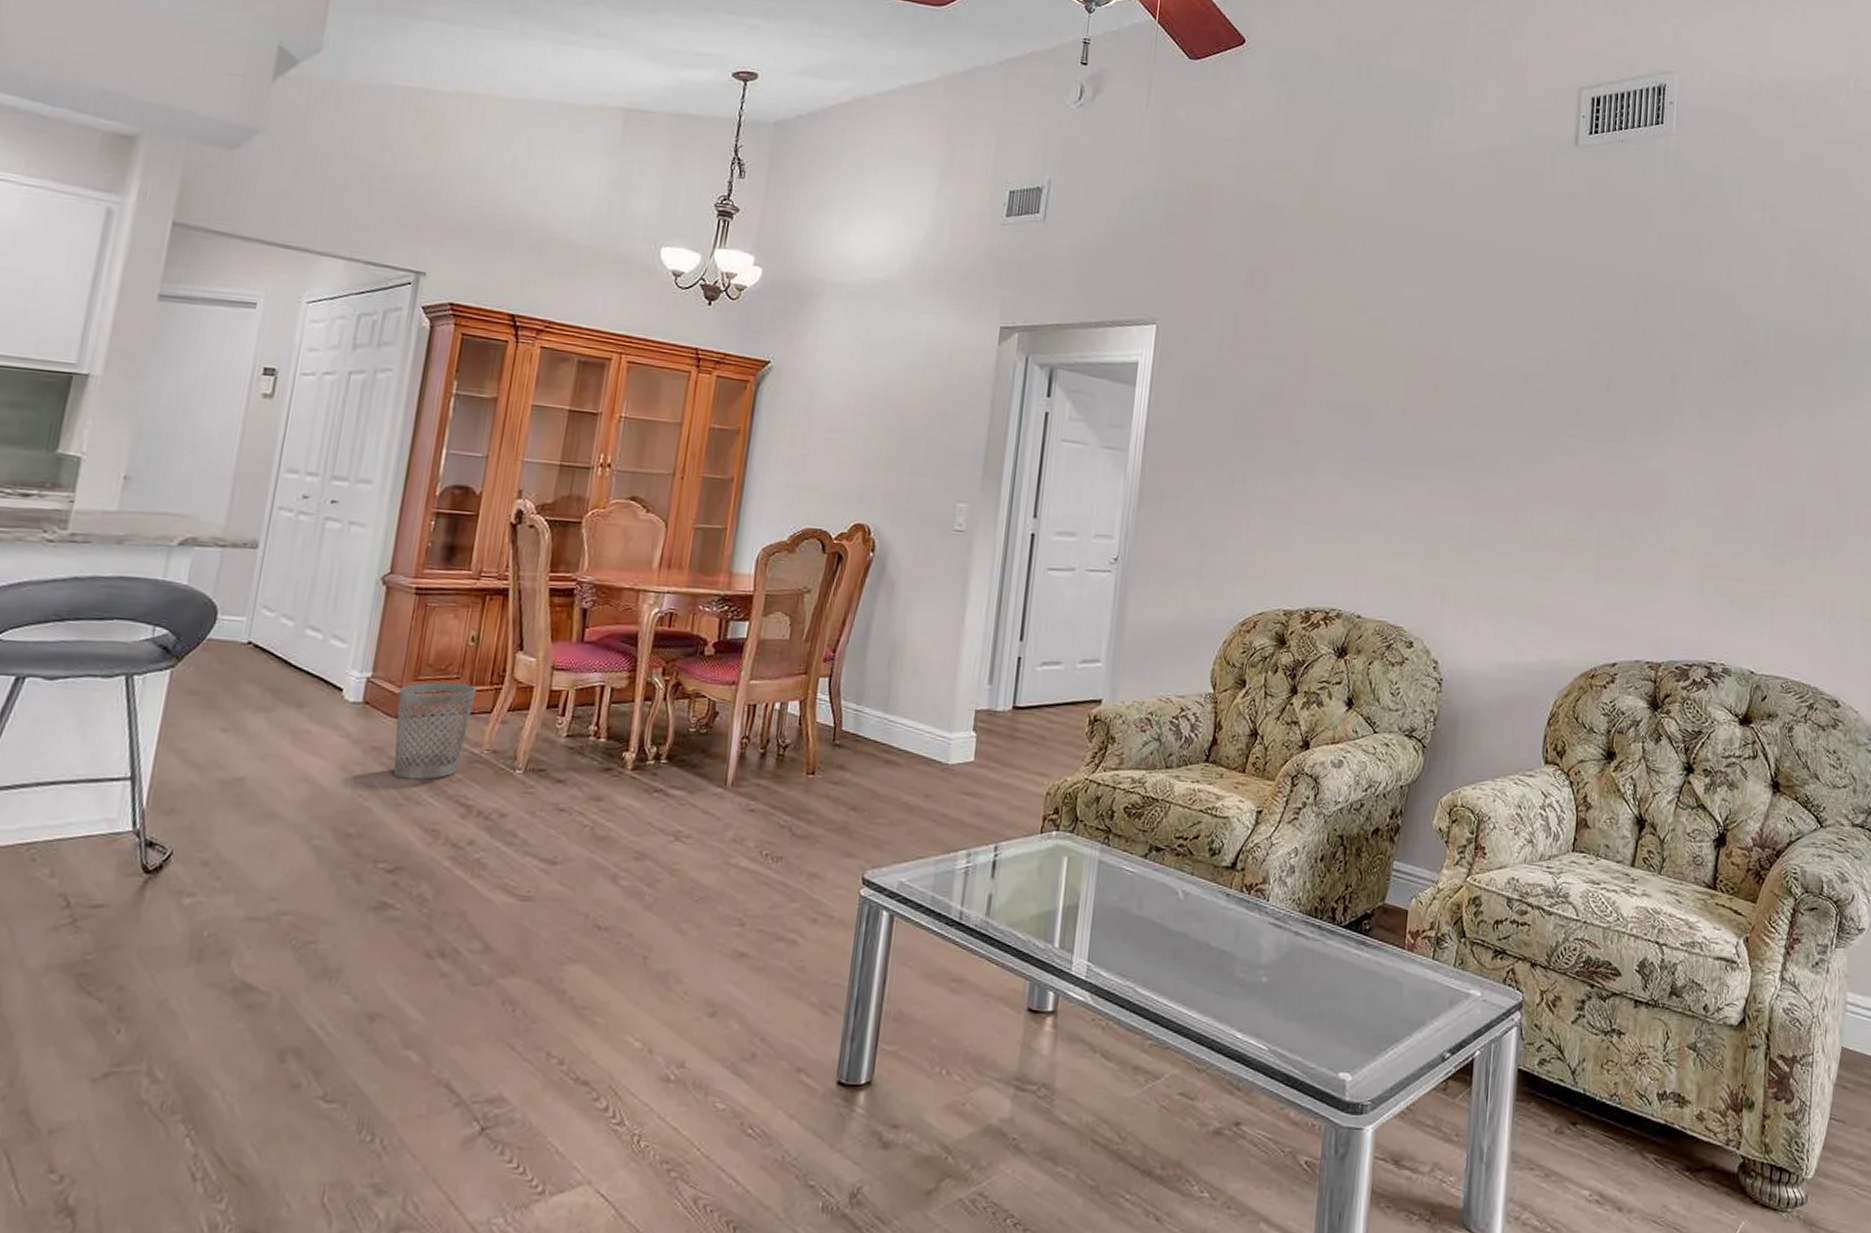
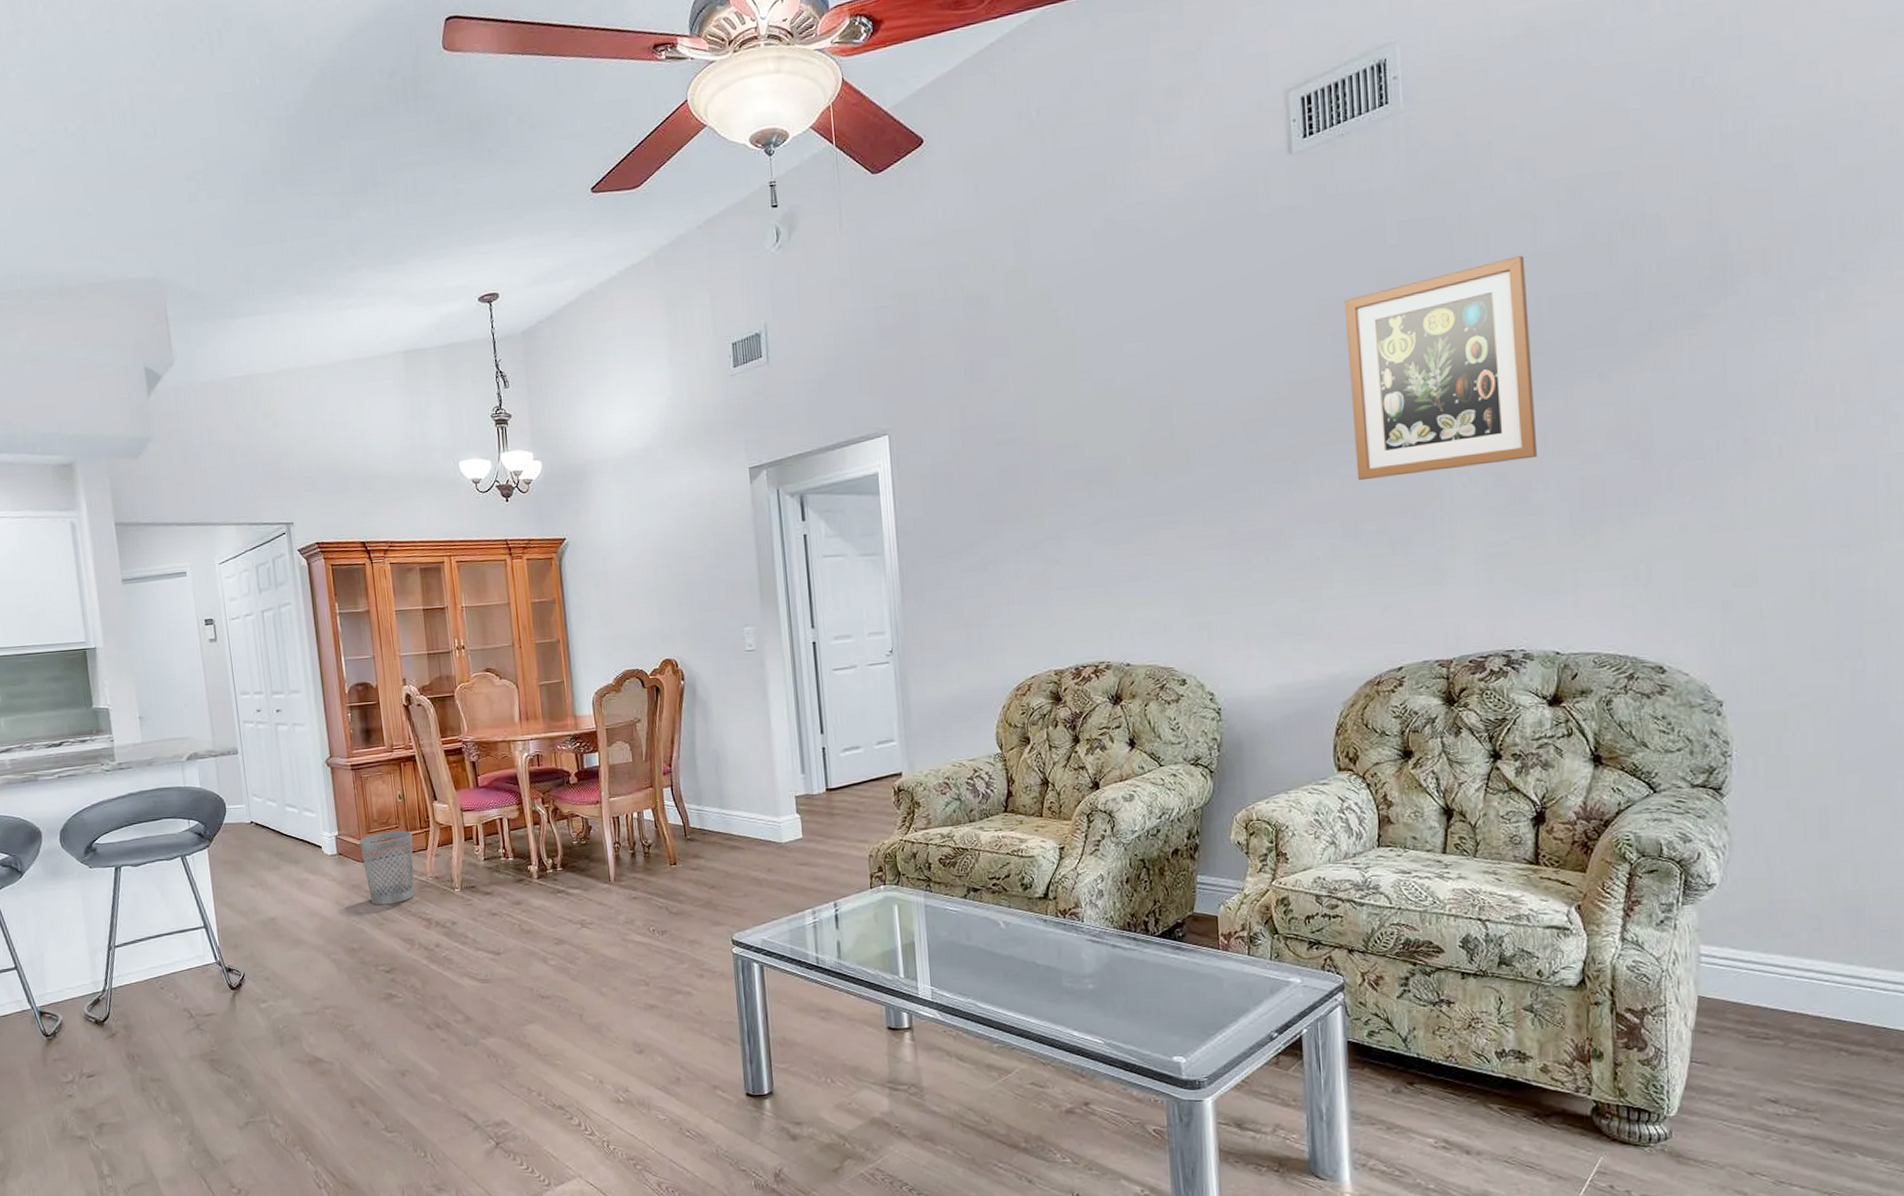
wall art: none [1597,287,1759,478] -> present [1344,255,1538,481]

